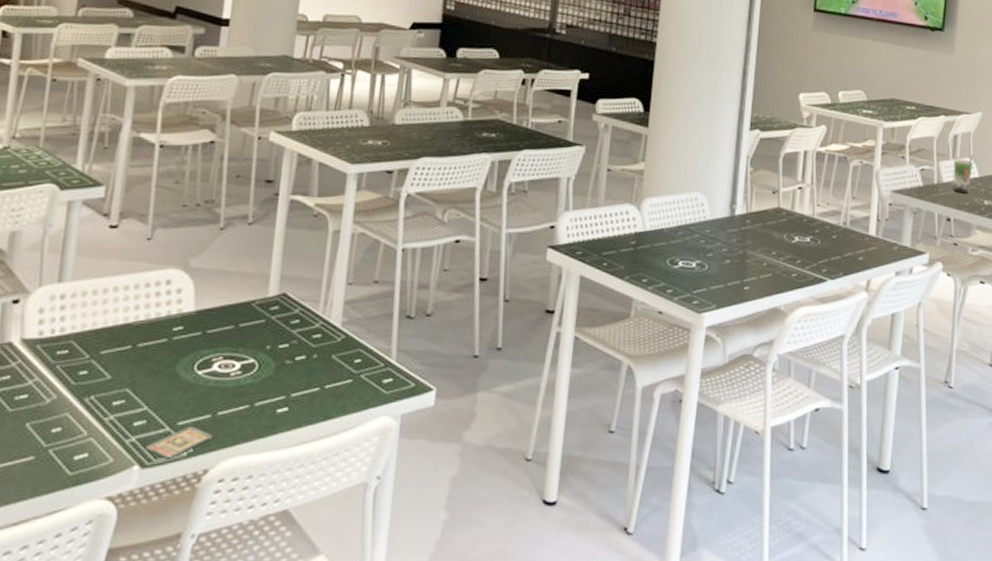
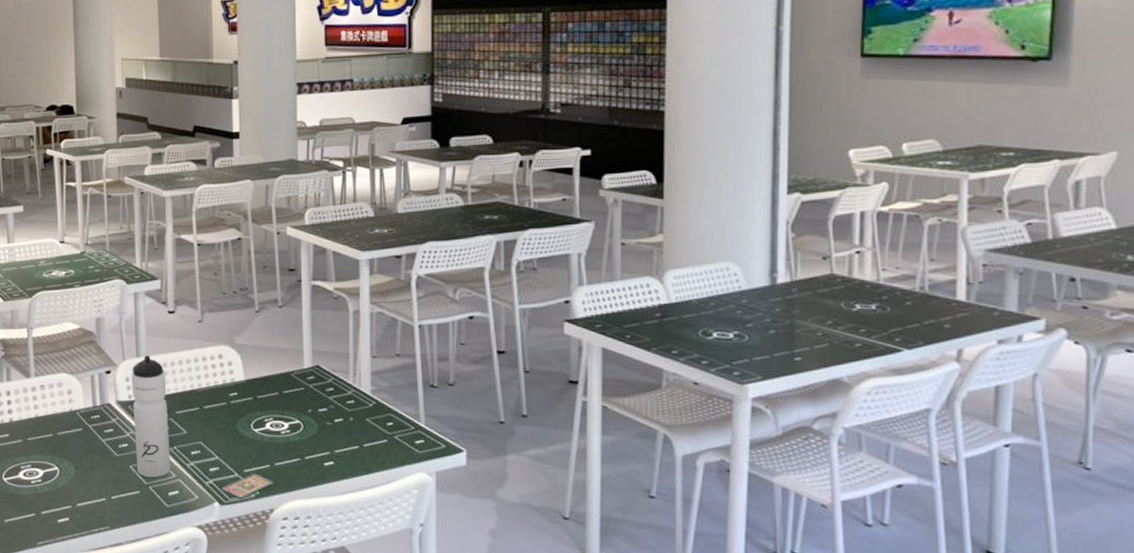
water bottle: none [35,281,94,437] -> present [131,356,171,478]
beverage cup: present [952,154,974,194] -> none [1076,201,1108,249]

